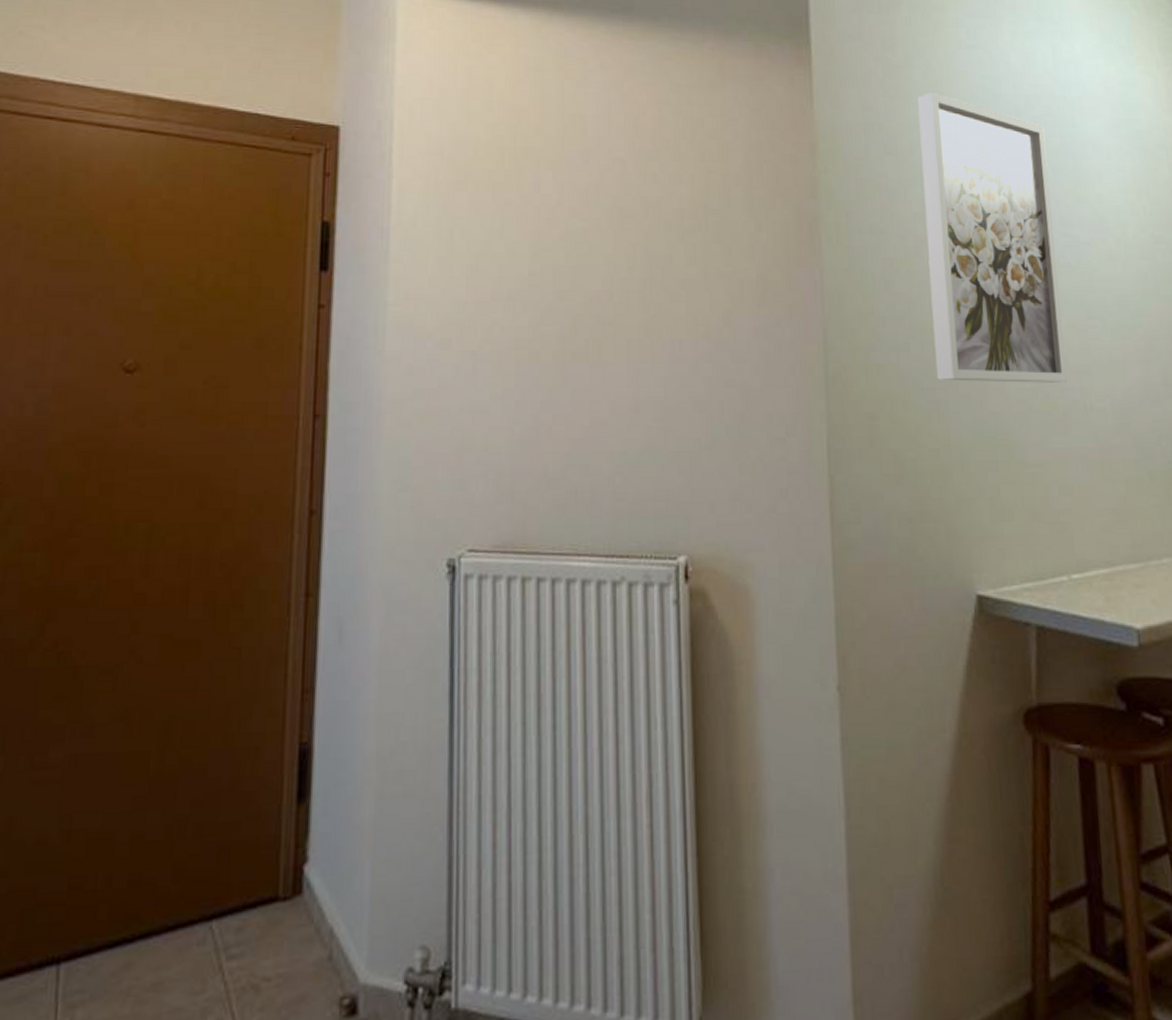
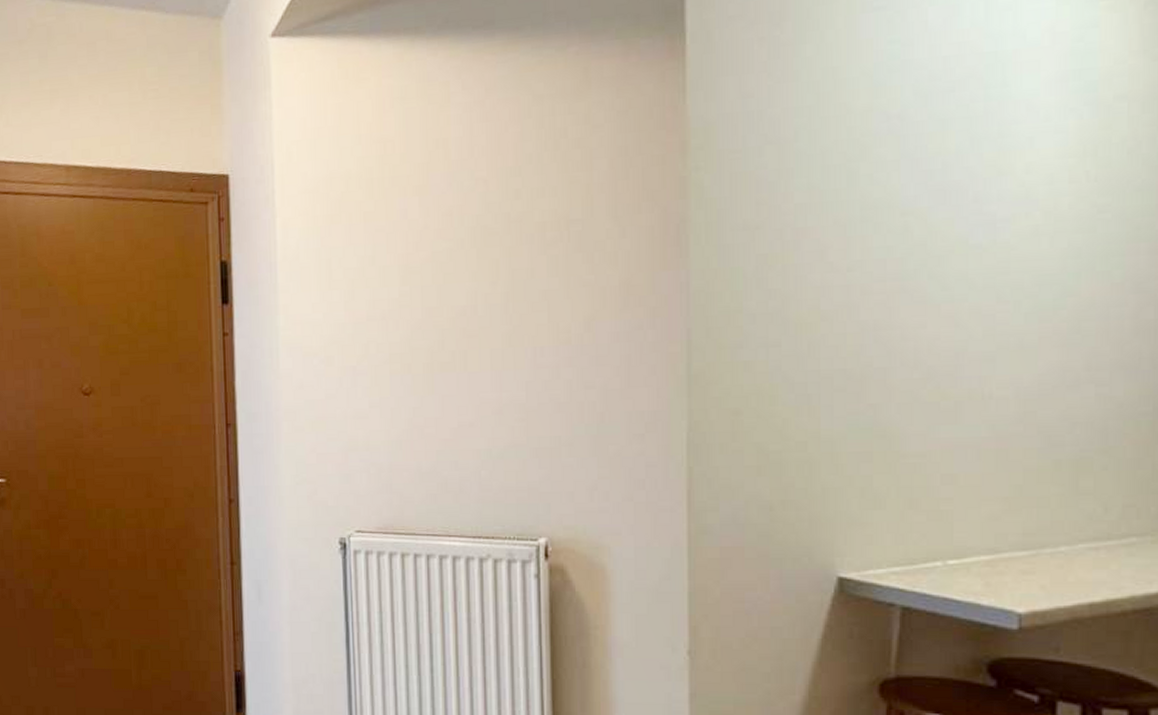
wall art: present [918,91,1068,383] -> none [808,67,965,375]

